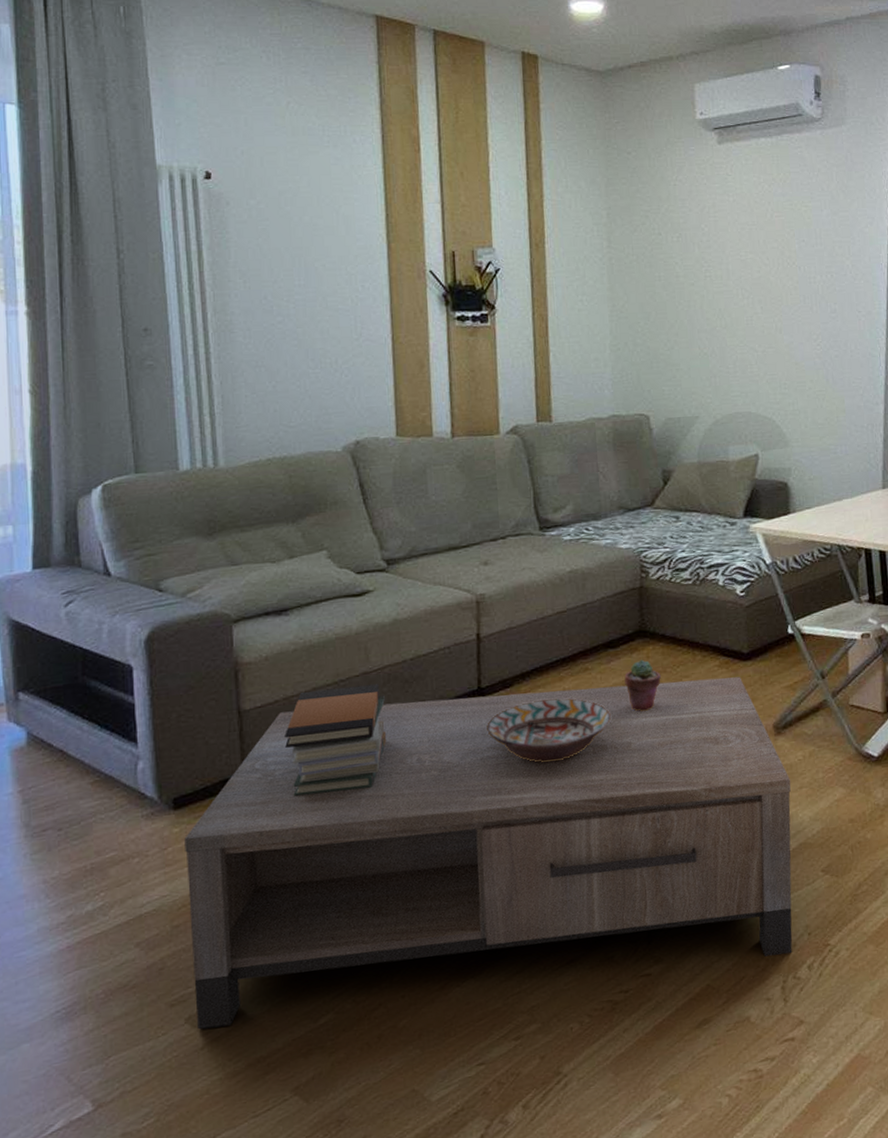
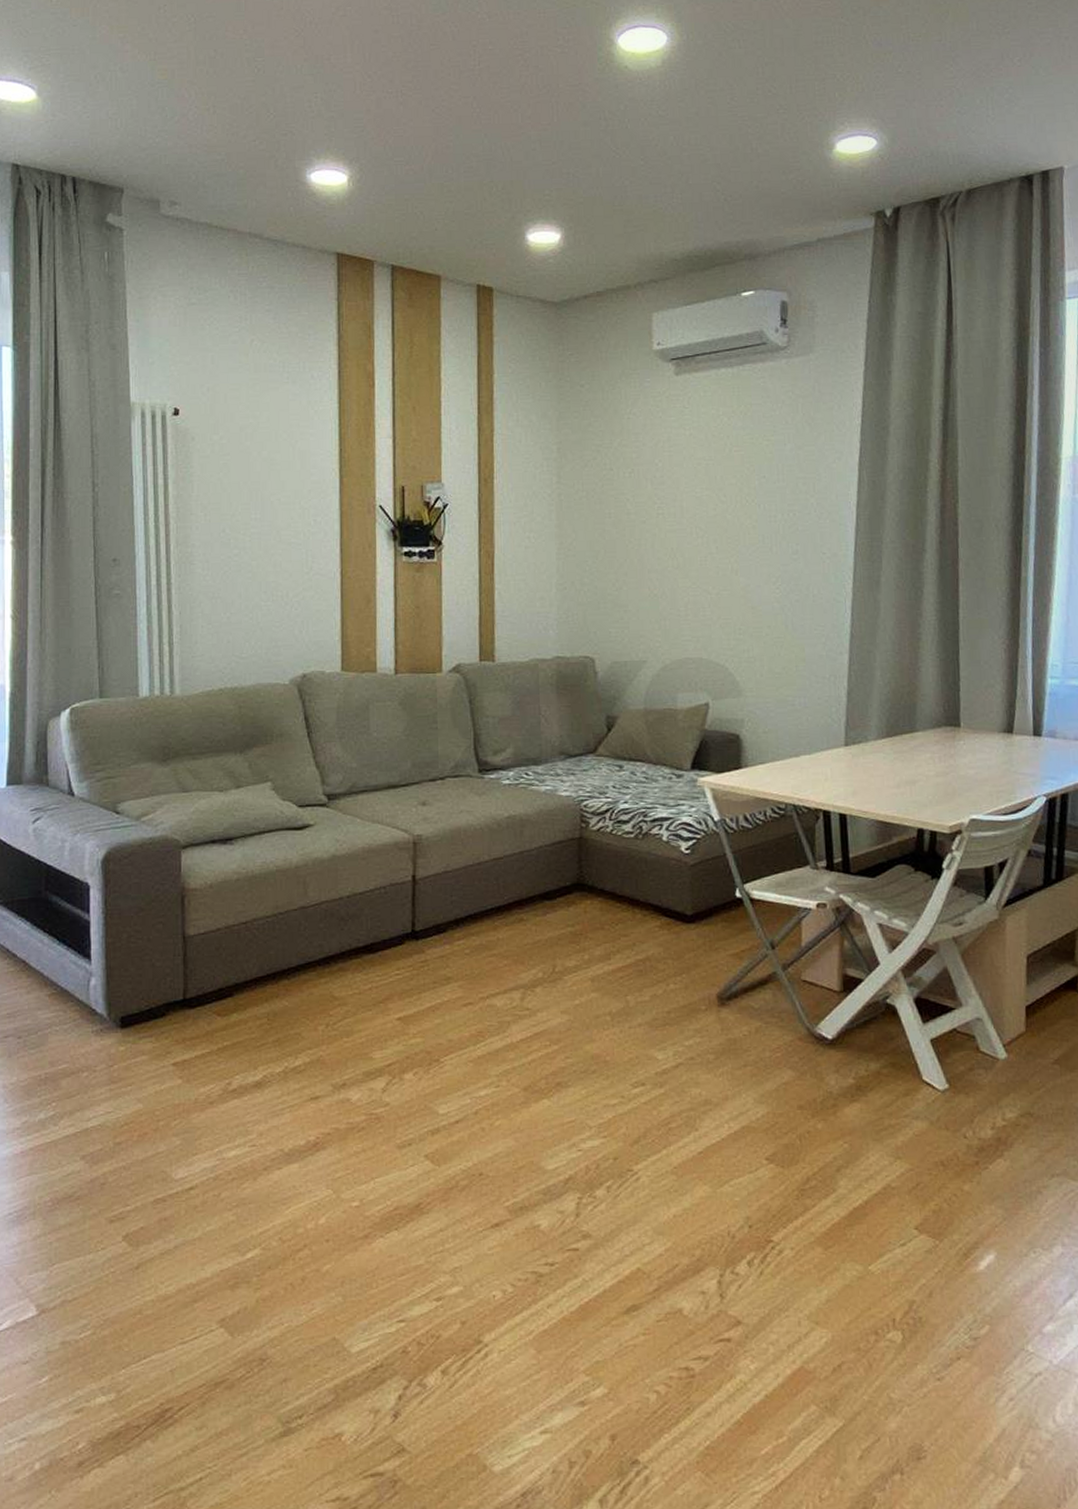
coffee table: present [184,677,793,1030] -> none [129,939,735,1249]
book stack: present [285,684,386,796] -> none [225,919,321,1026]
decorative bowl: present [487,698,612,763] -> none [419,948,546,1014]
potted succulent: present [624,659,661,712] -> none [560,914,598,969]

